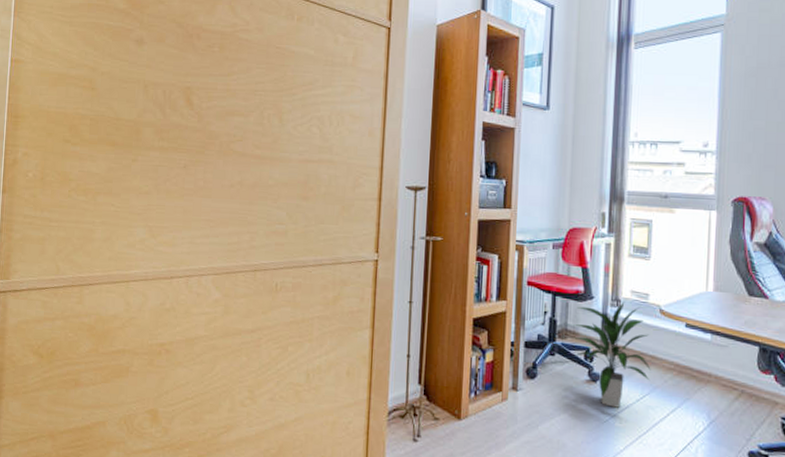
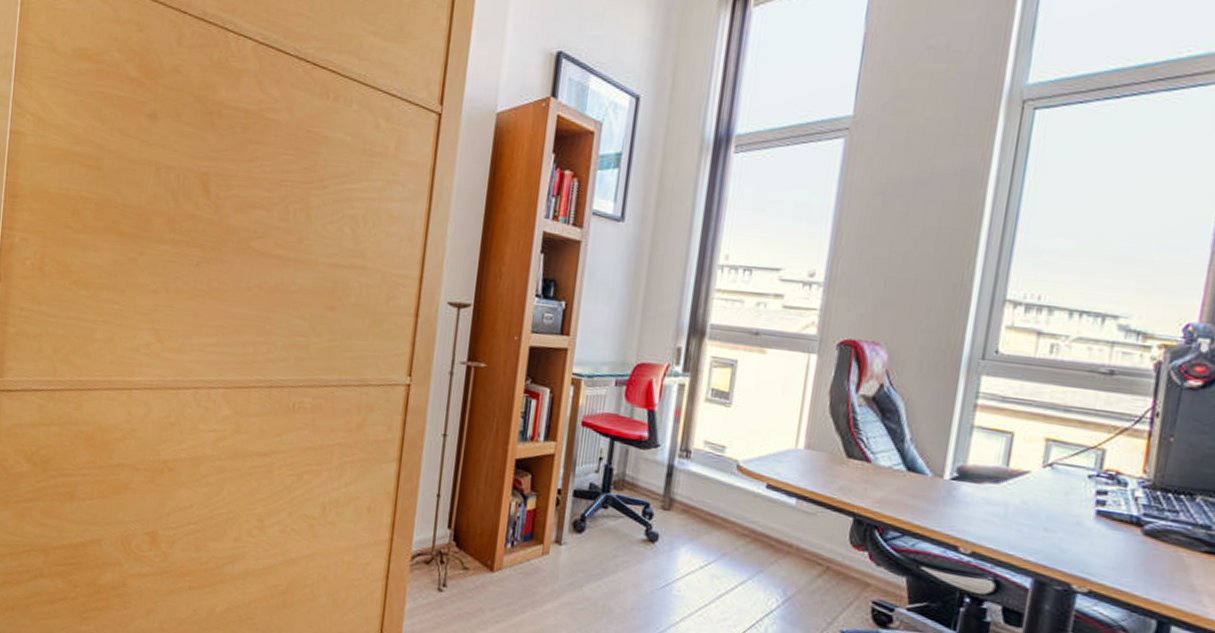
indoor plant: present [573,301,651,408] -> none [632,453,721,574]

